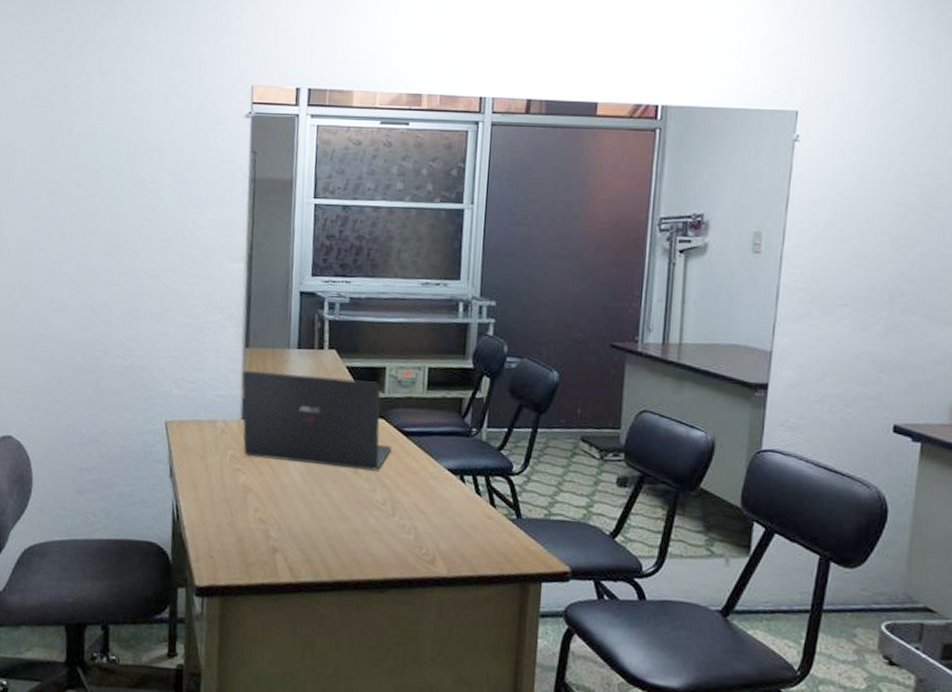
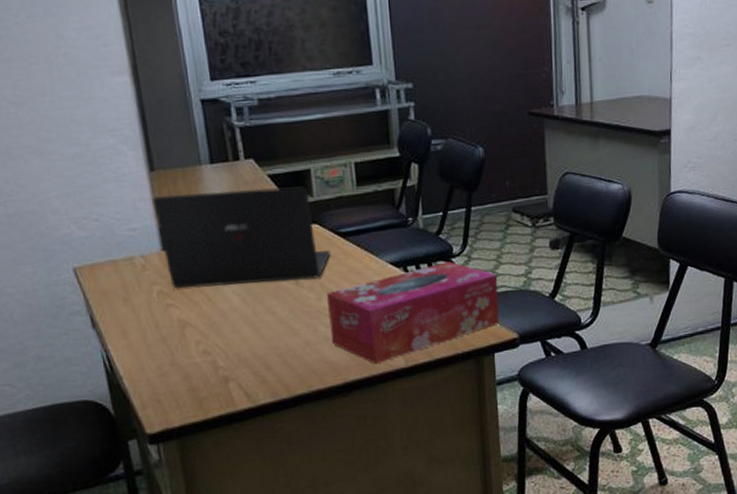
tissue box: none [378,478,556,568] -> present [327,261,499,365]

